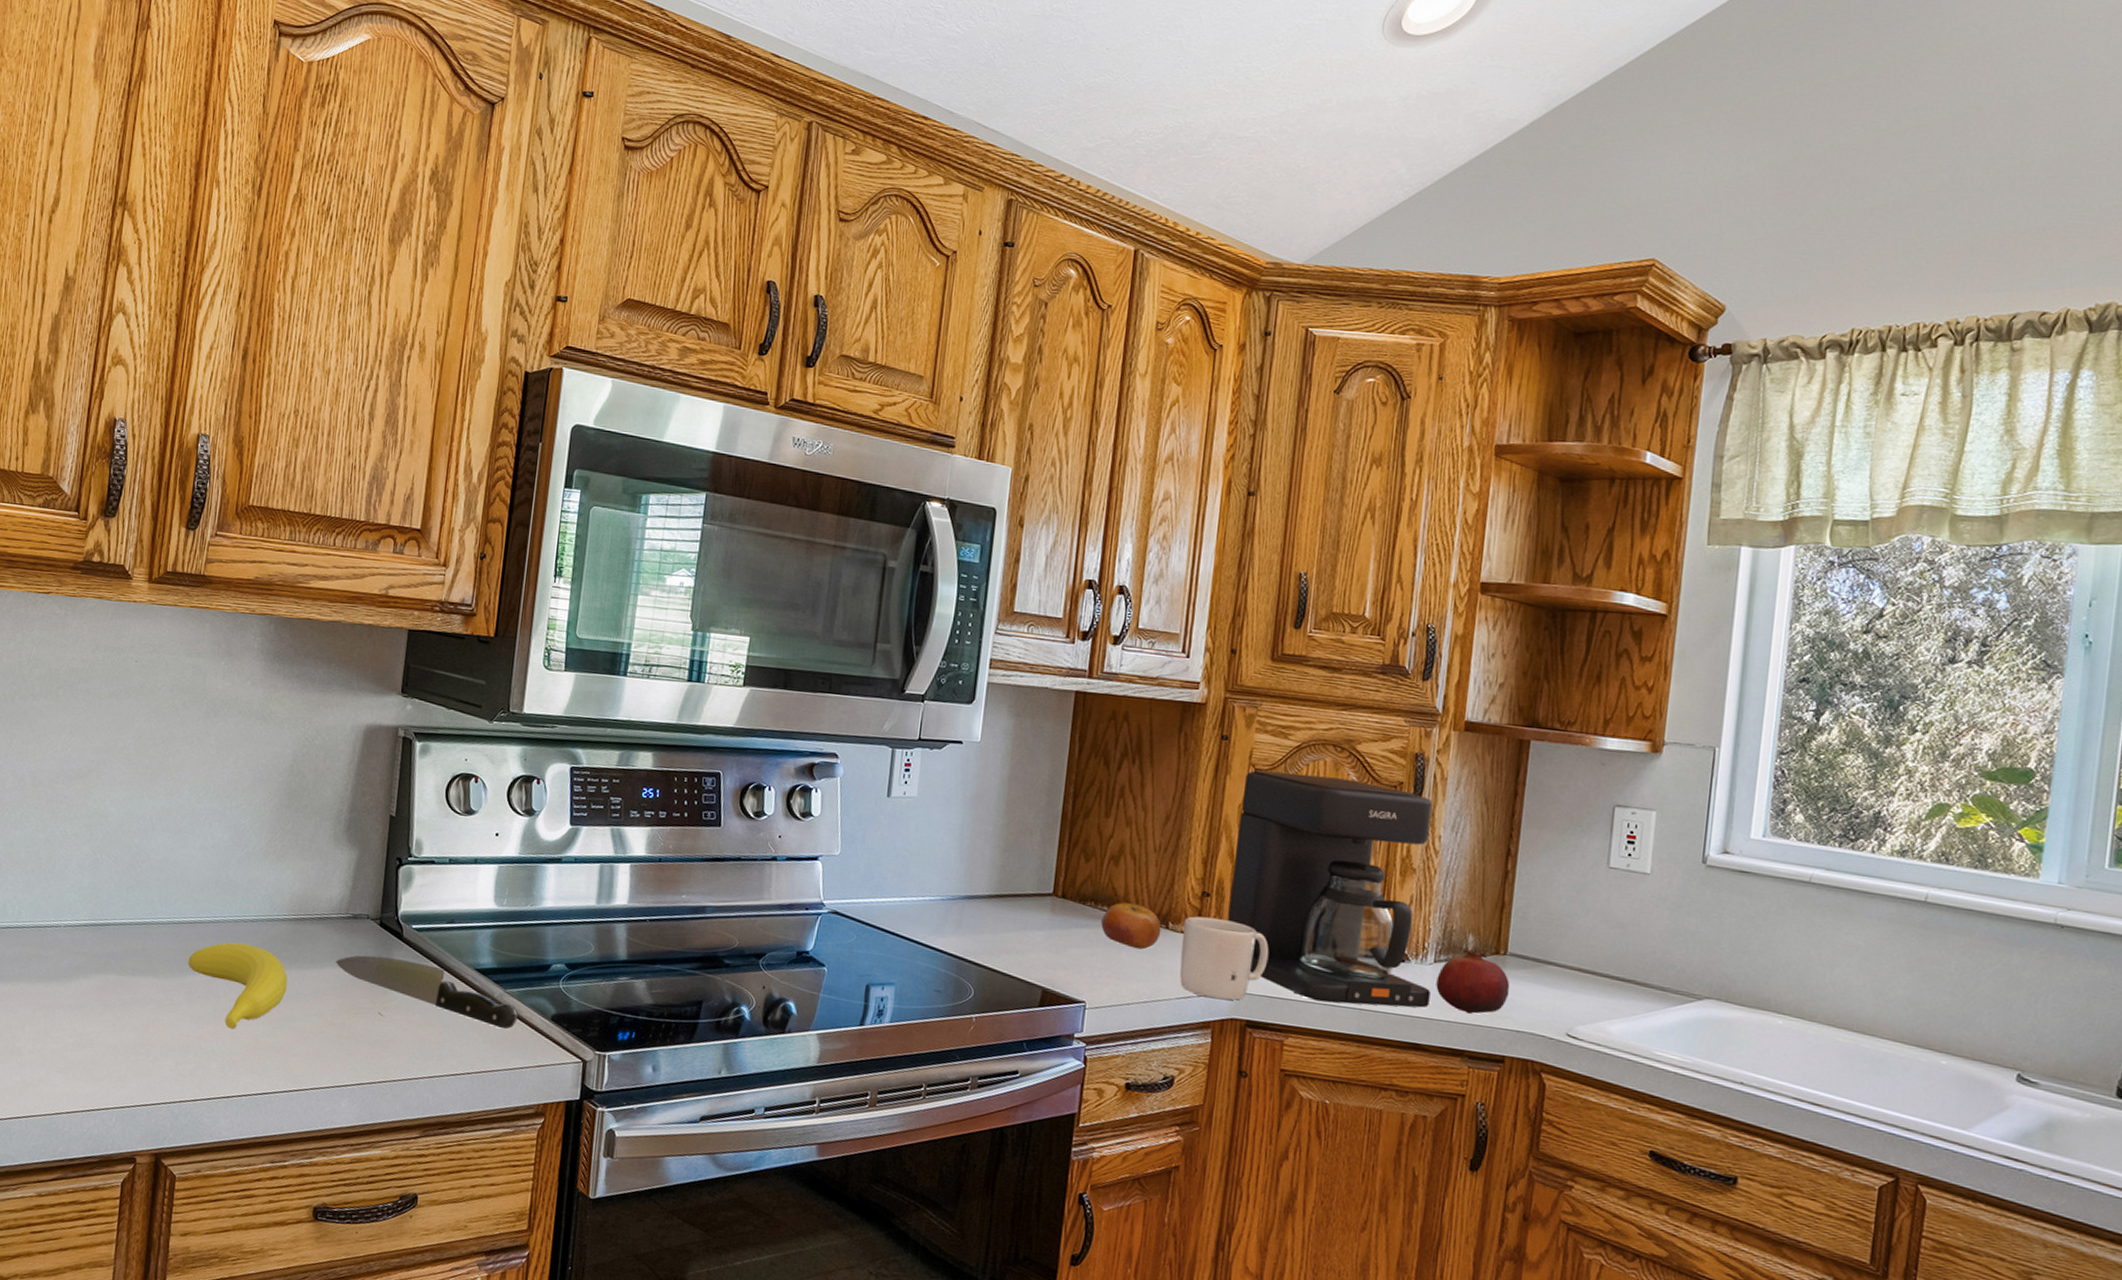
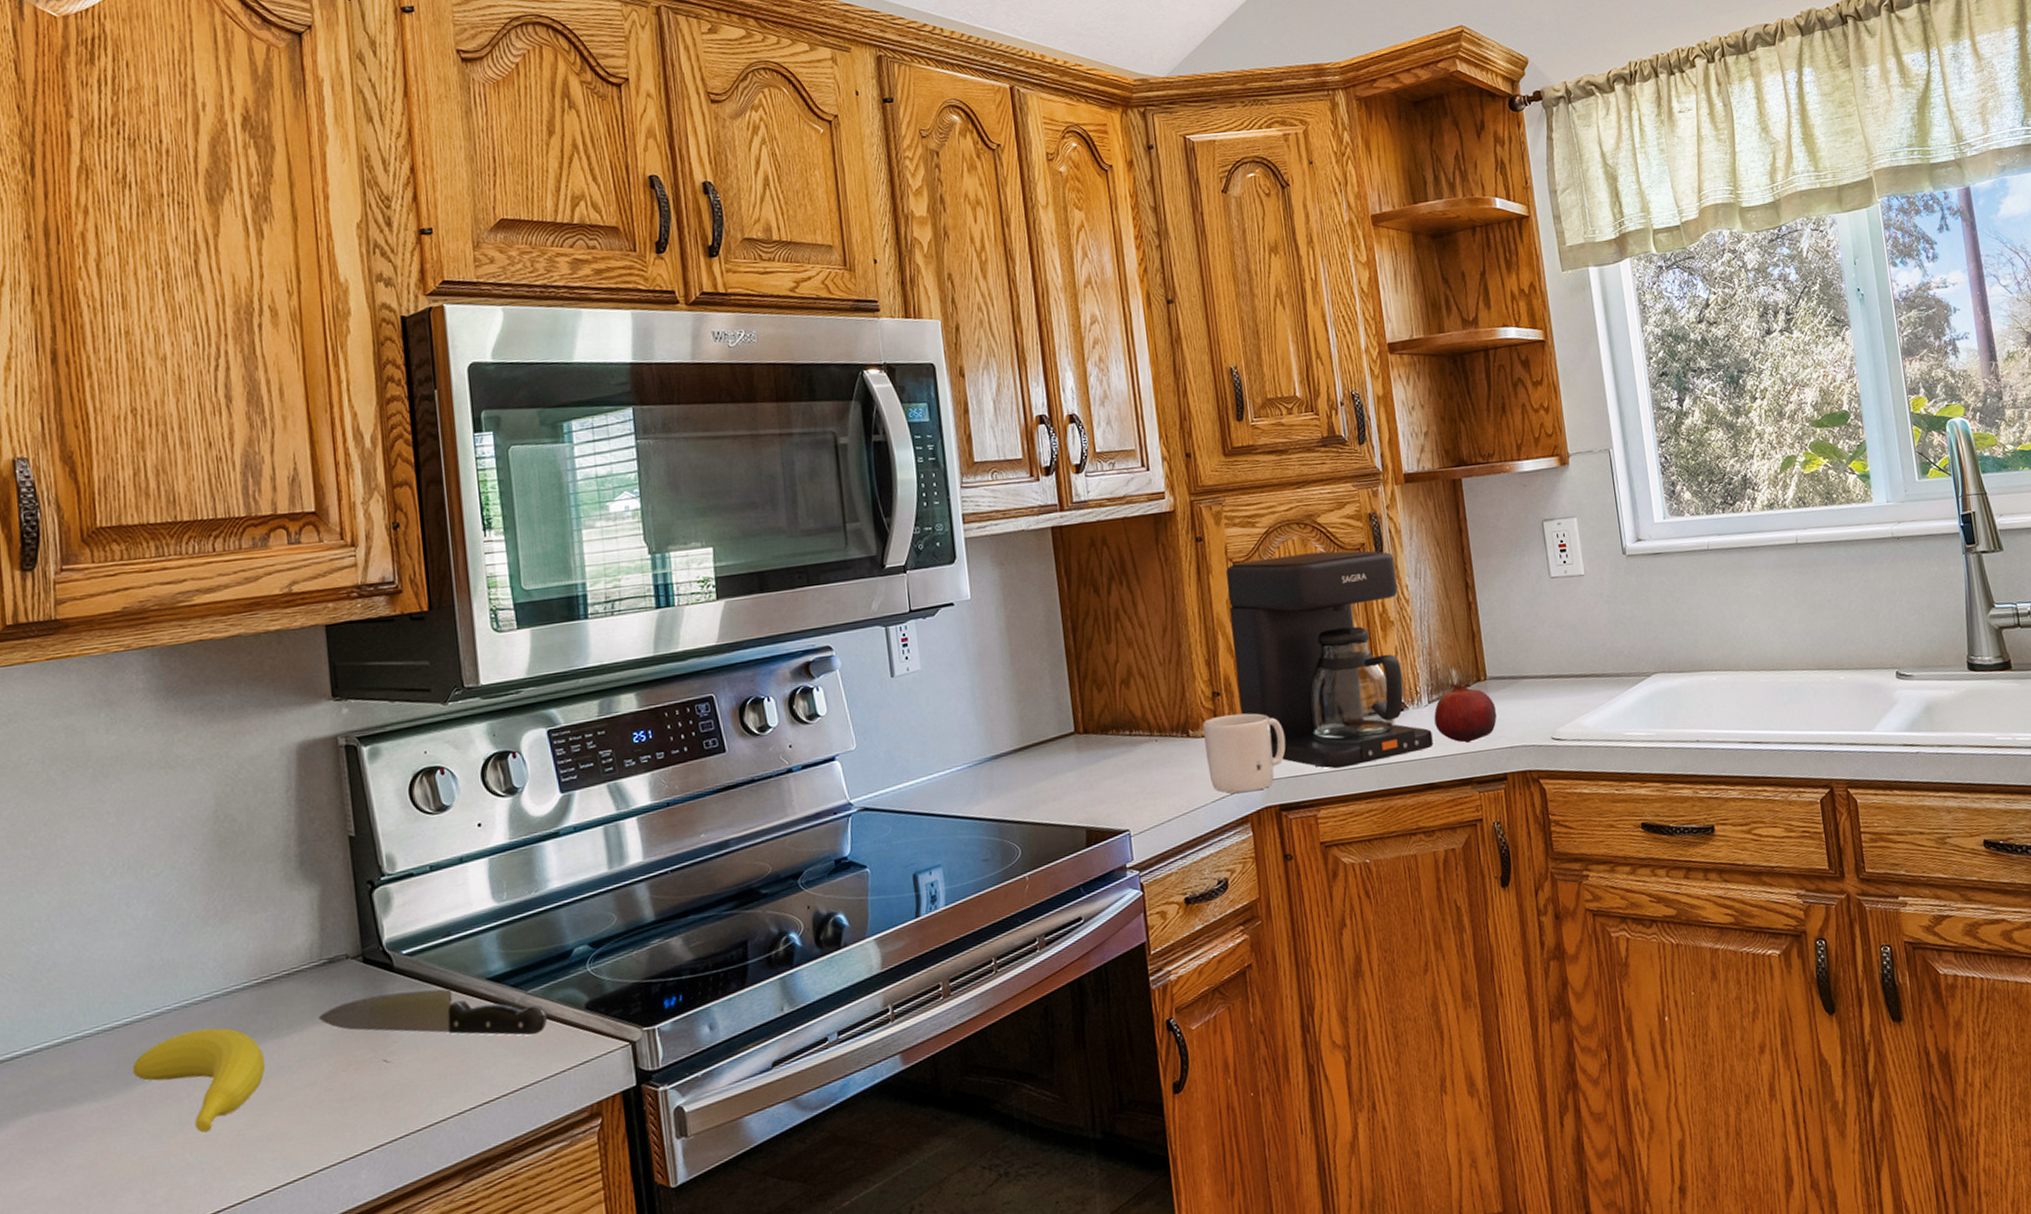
fruit: present [1101,902,1162,950] -> none [1126,720,1184,765]

